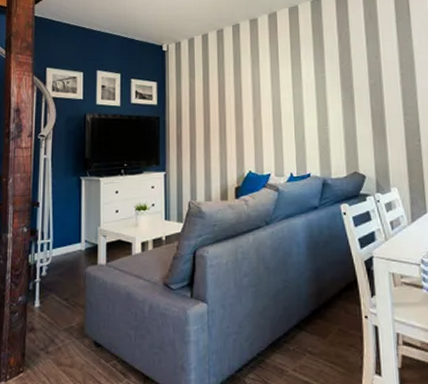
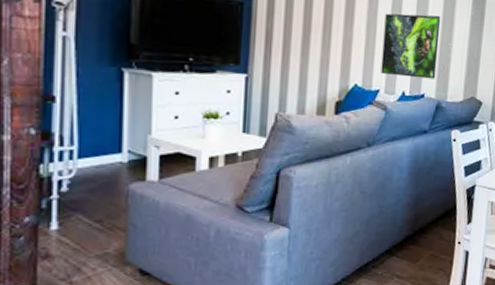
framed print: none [268,104,318,160] -> present [381,13,441,79]

